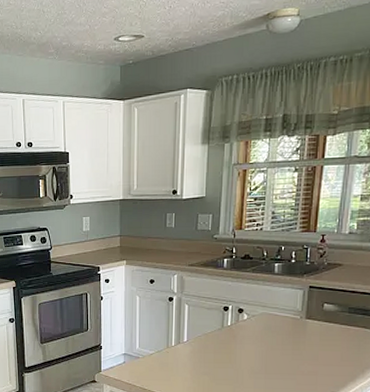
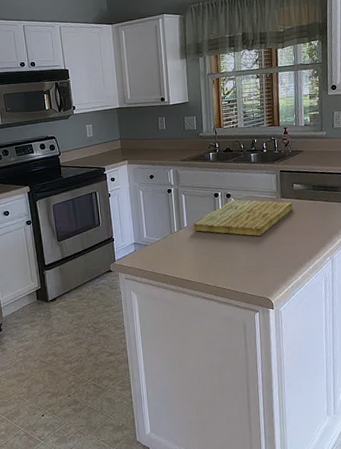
cutting board: none [195,315,320,361] -> present [194,199,293,237]

